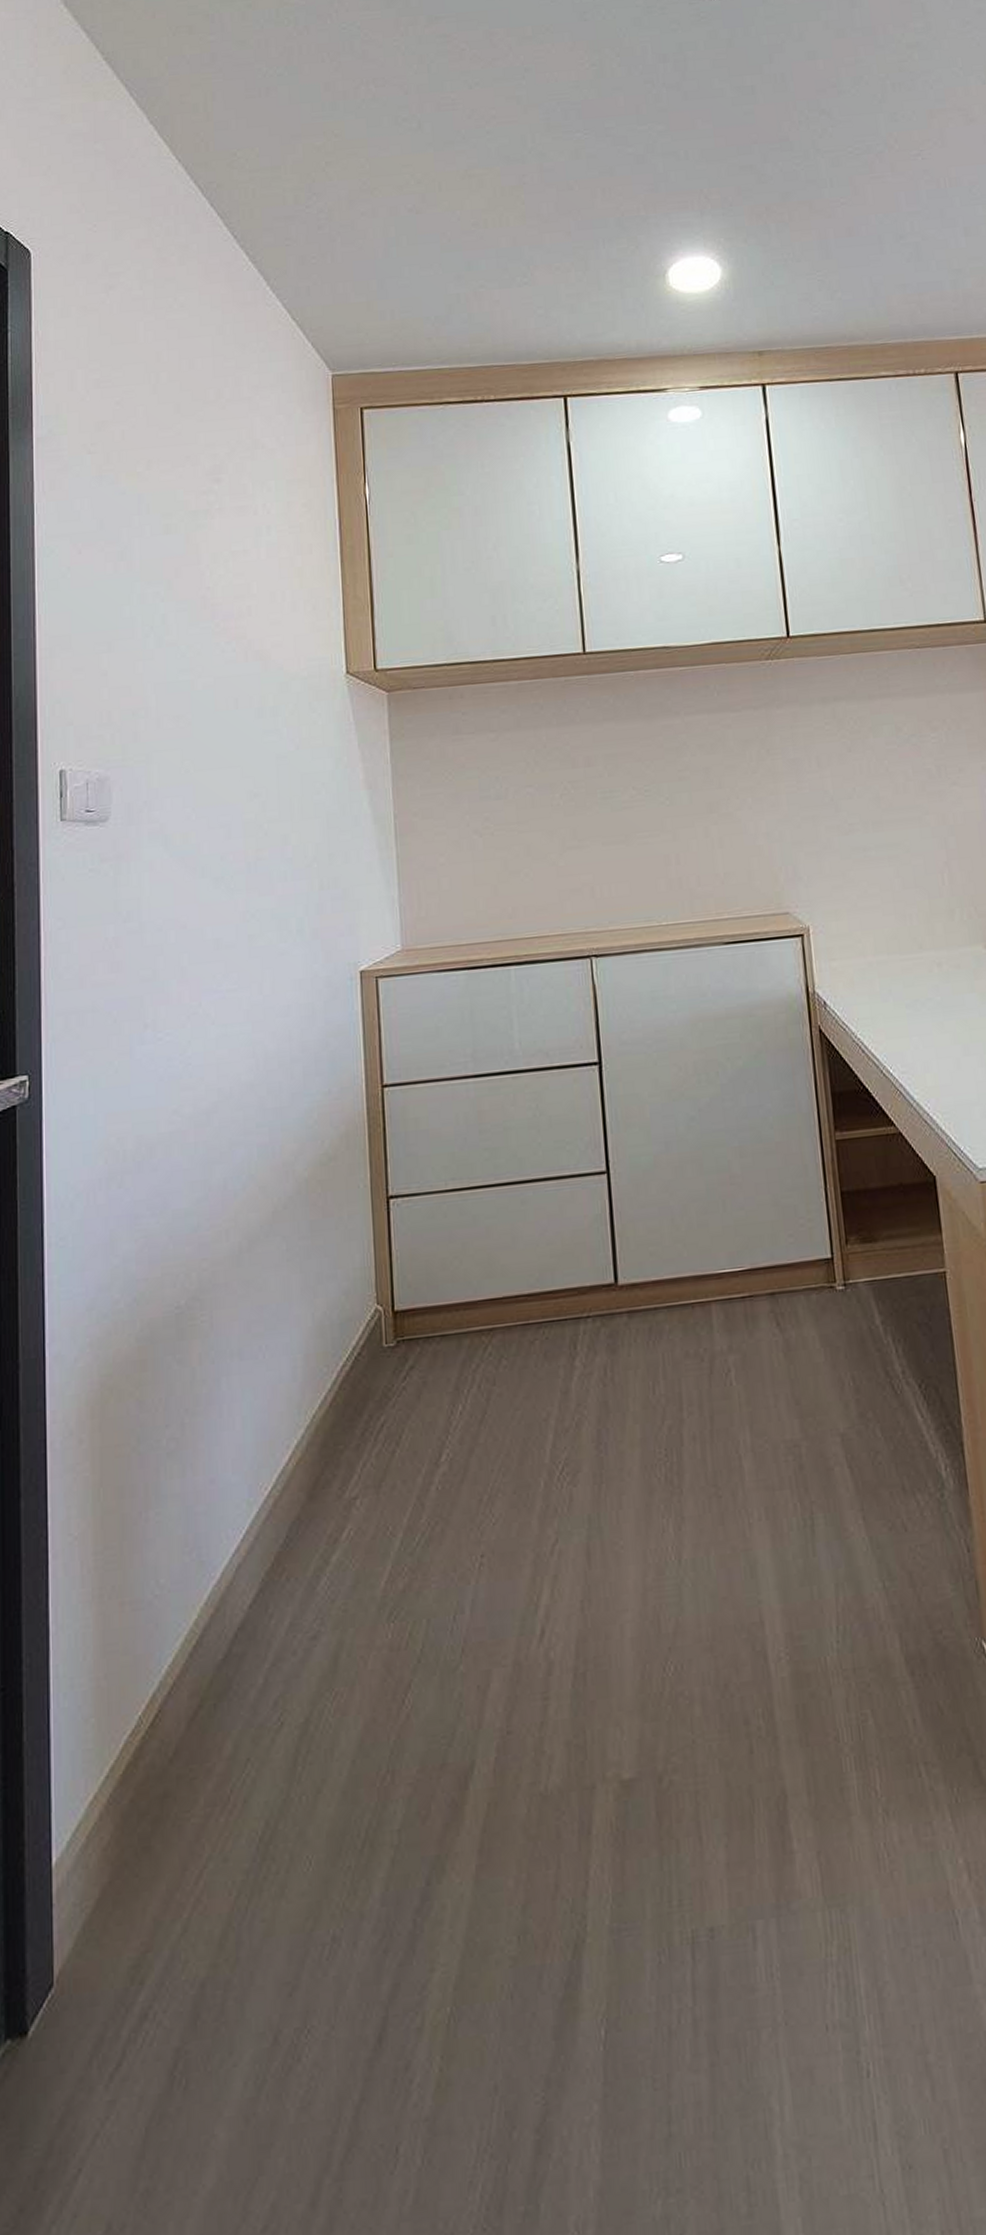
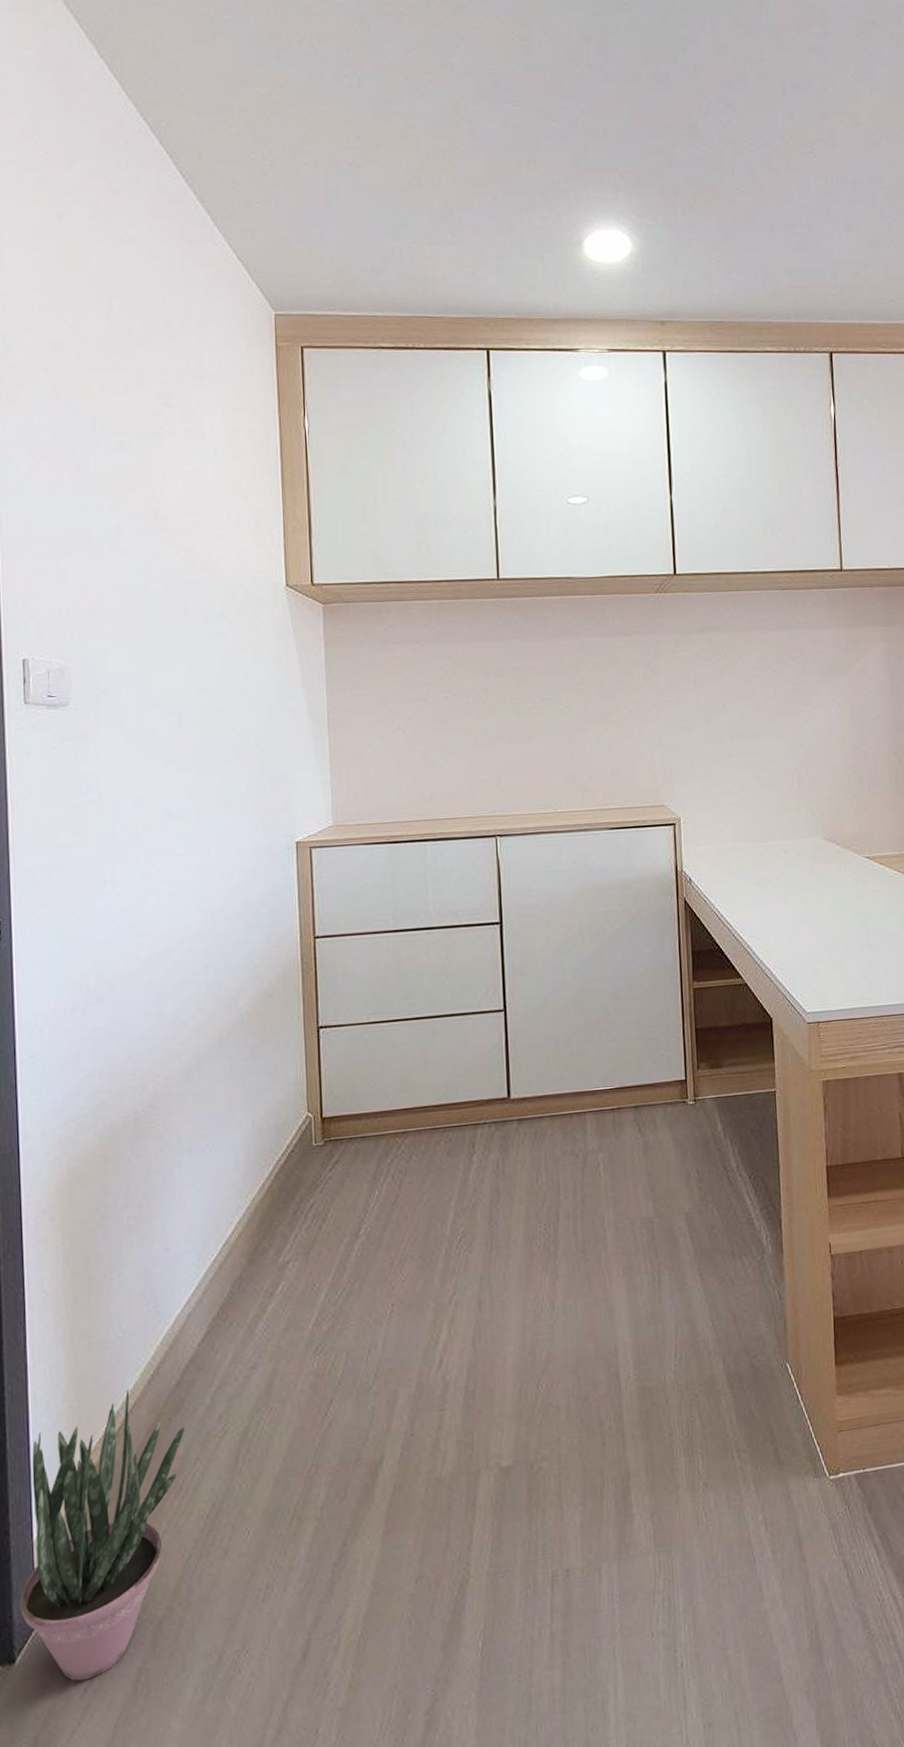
potted plant: none [34,1665,233,2065] -> present [19,1390,184,1682]

